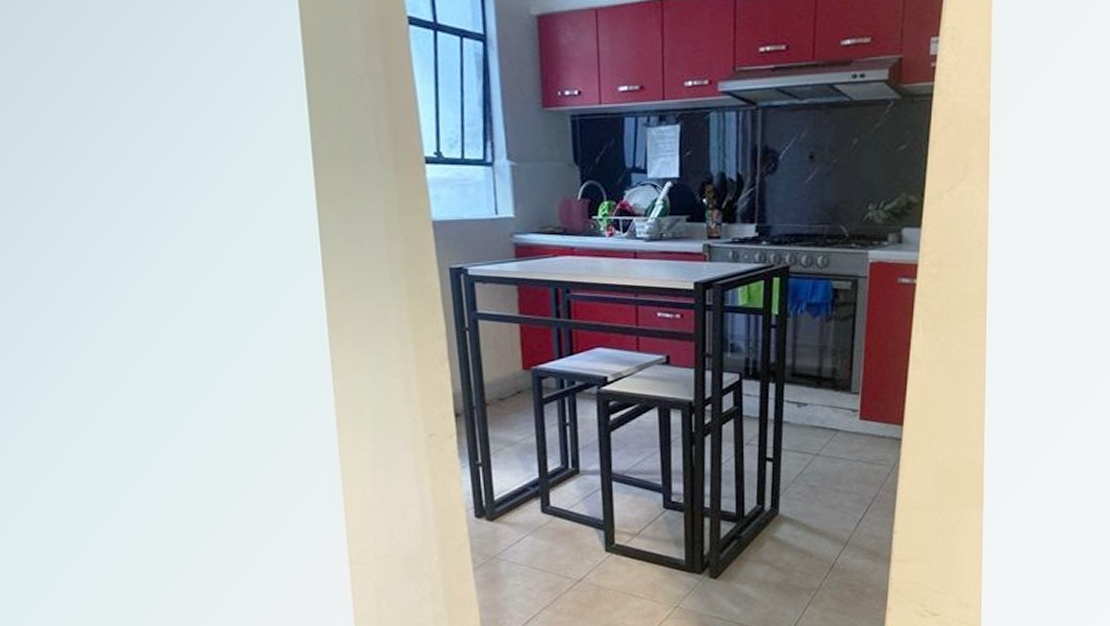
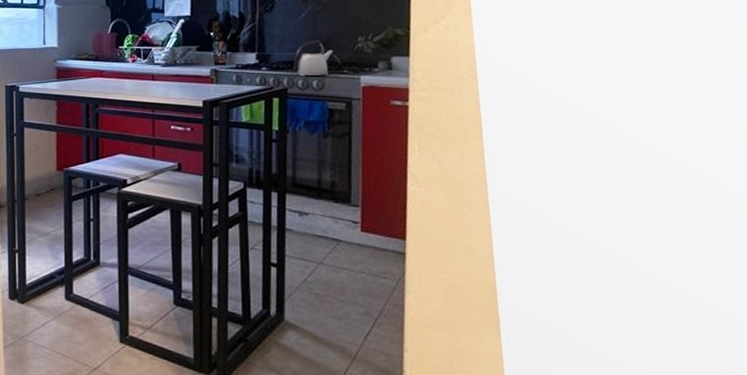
kettle: none [796,209,841,252] -> present [293,40,333,77]

